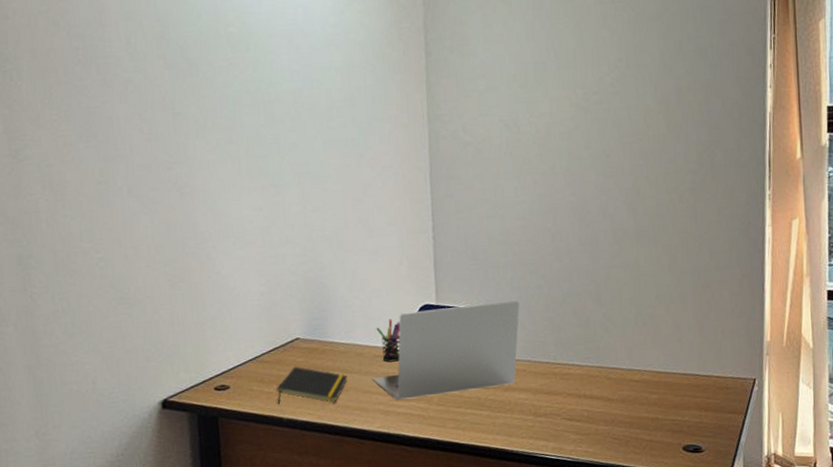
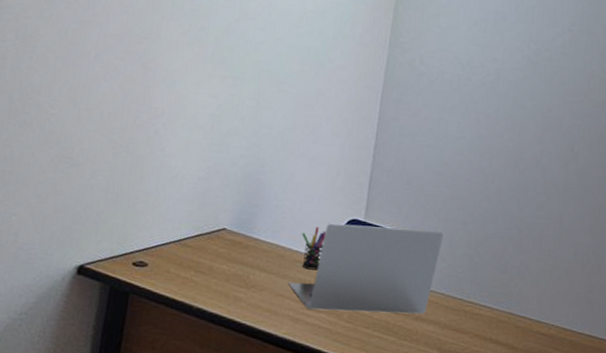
notepad: present [276,366,348,404] -> none [190,256,265,300]

